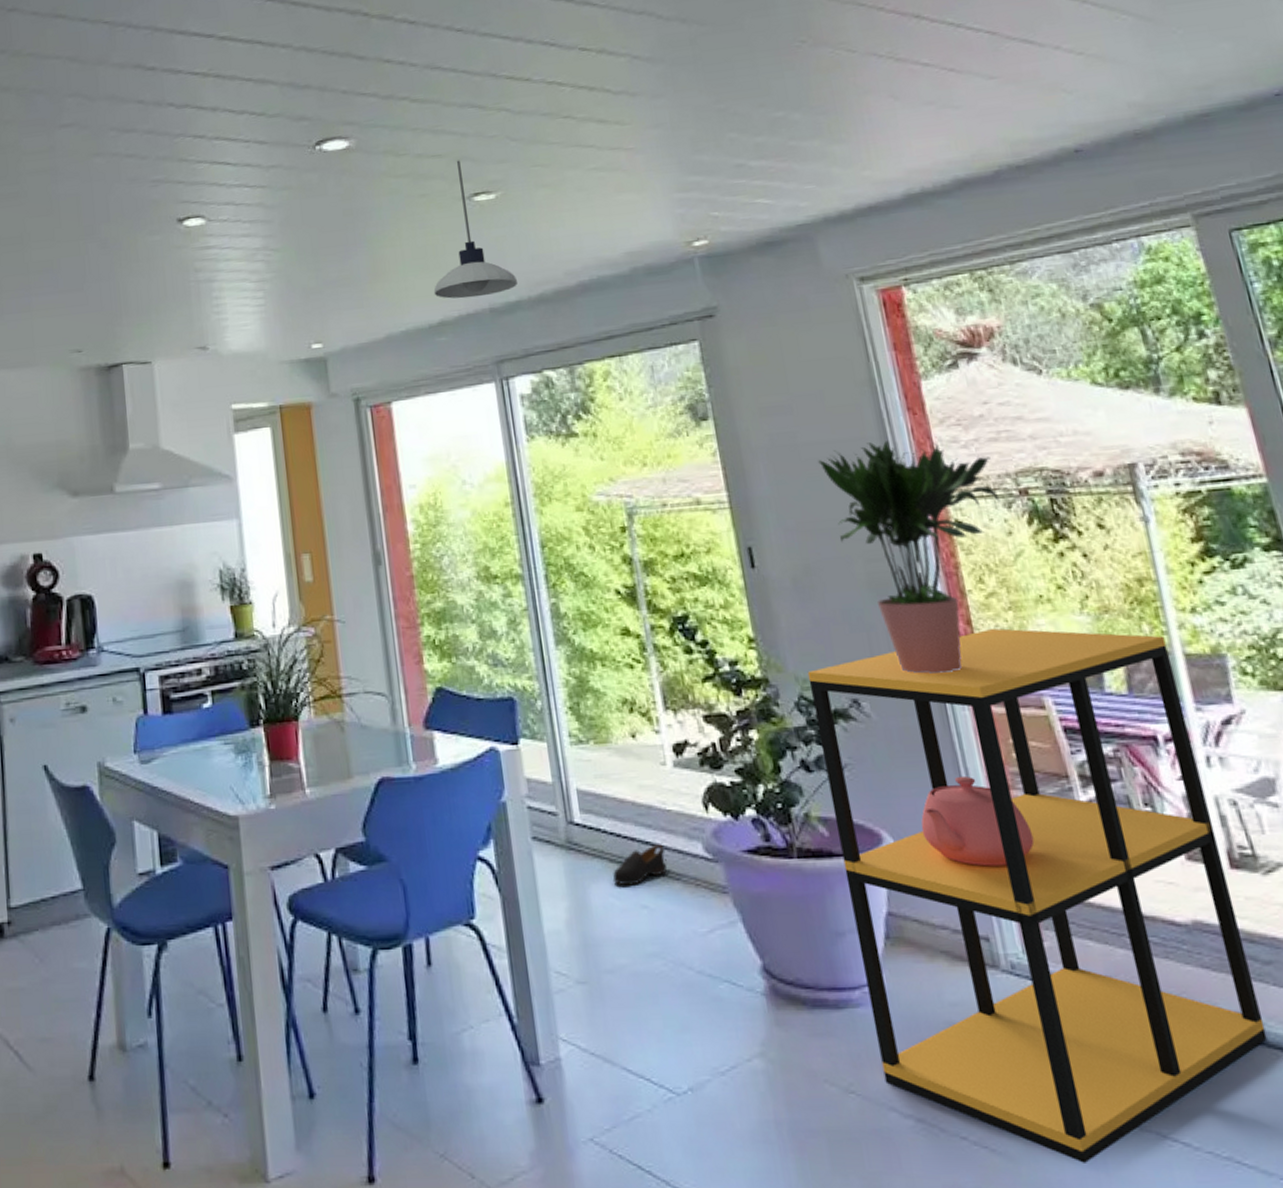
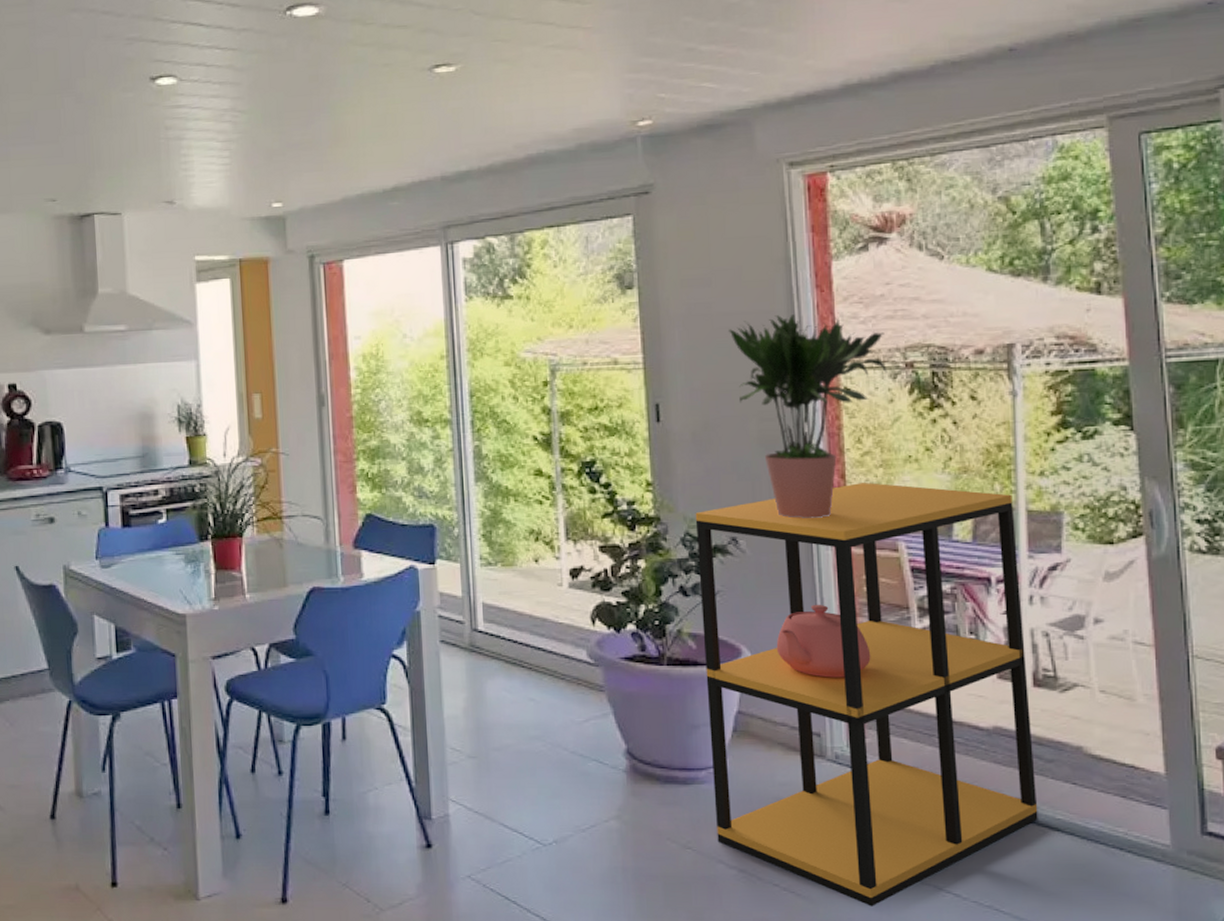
pendant light: present [433,160,518,299] -> none [390,31,470,166]
shoe: present [612,844,668,886] -> none [506,650,555,682]

